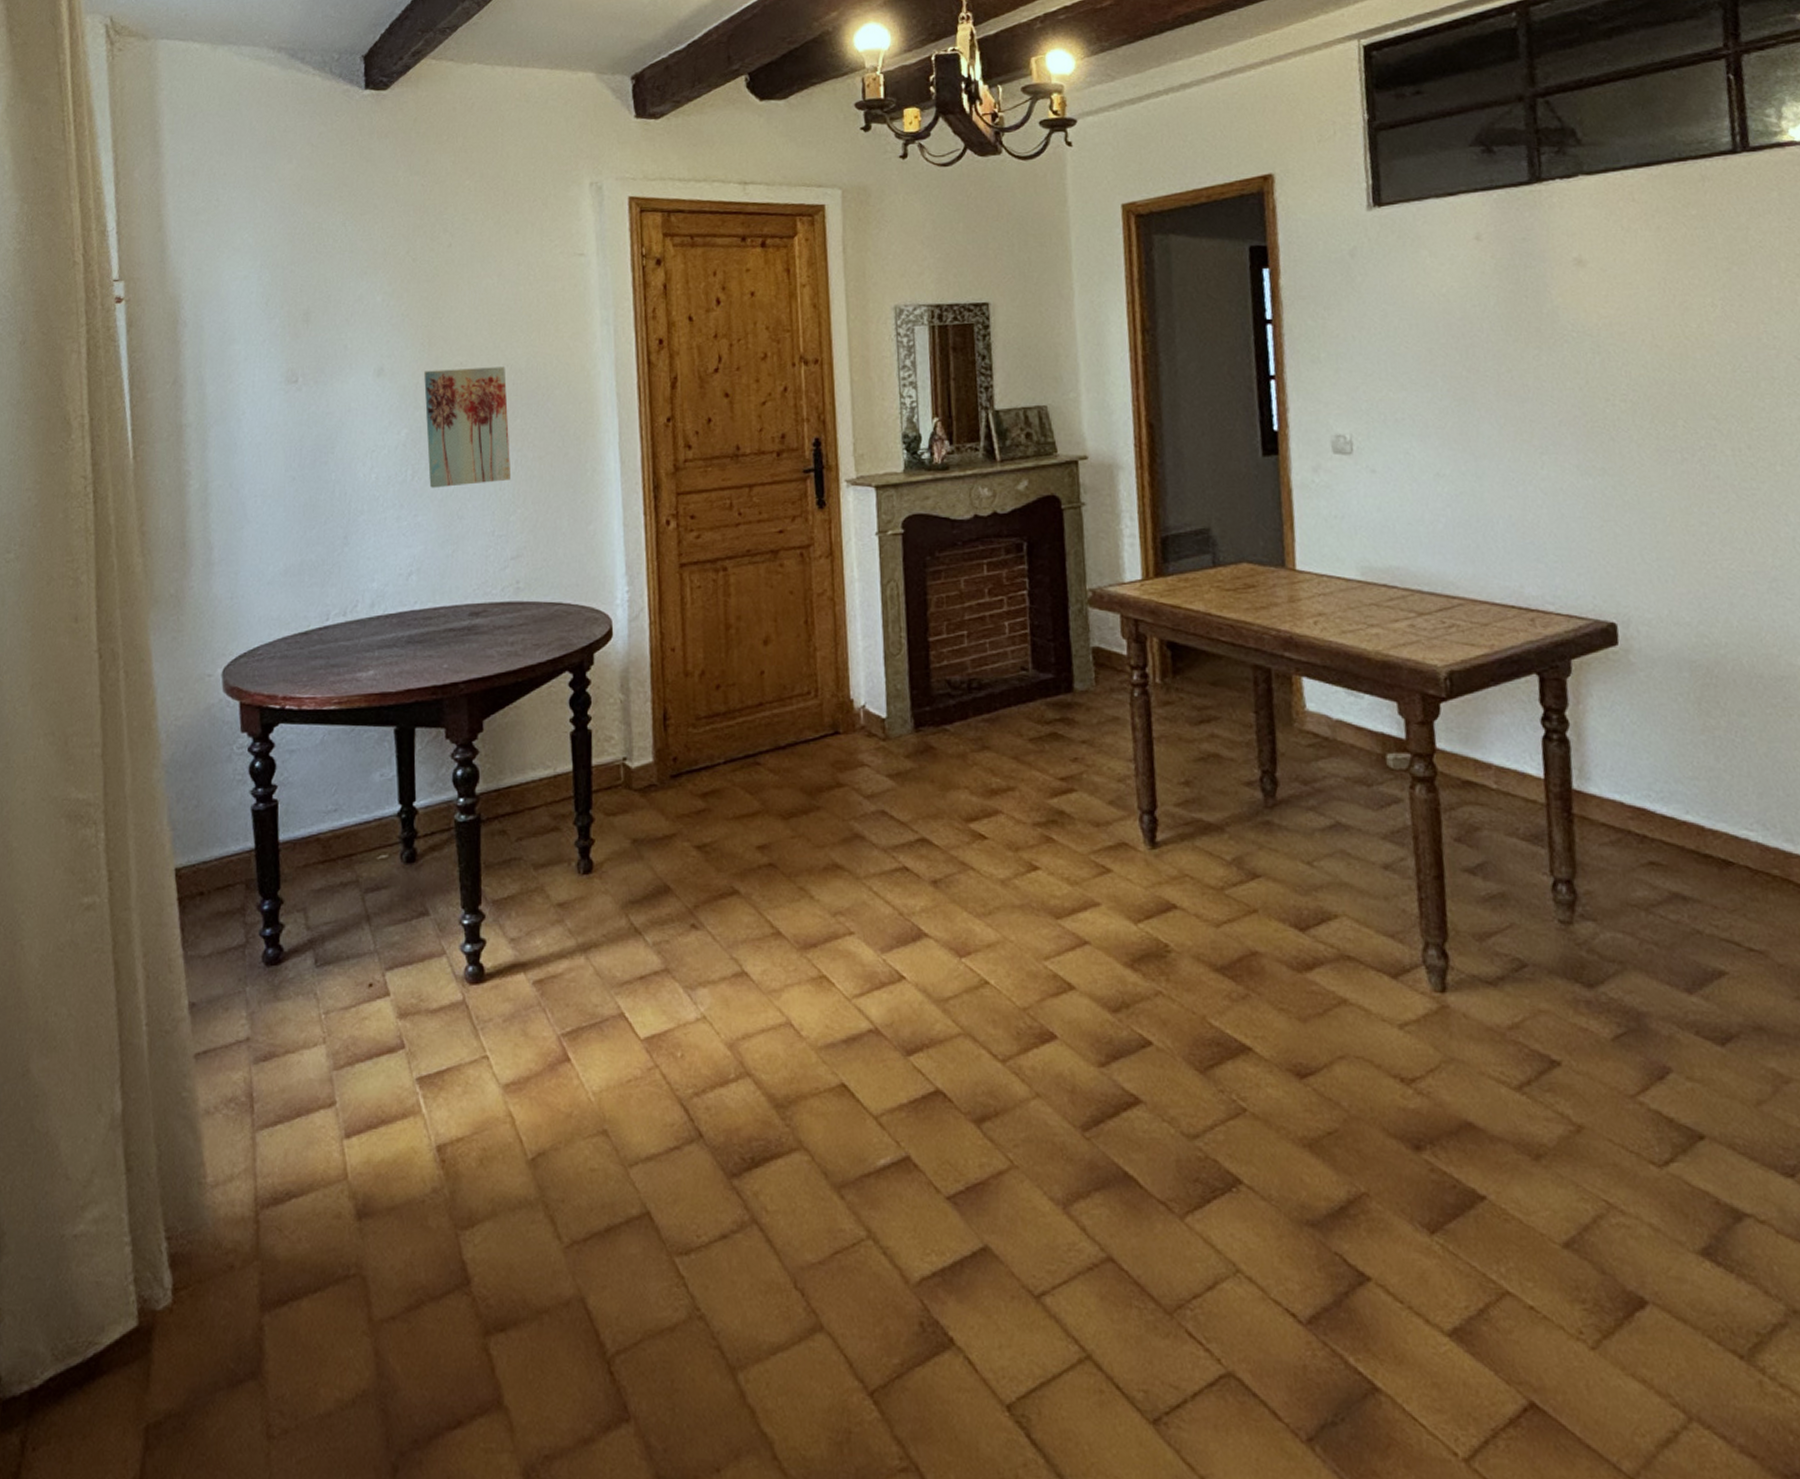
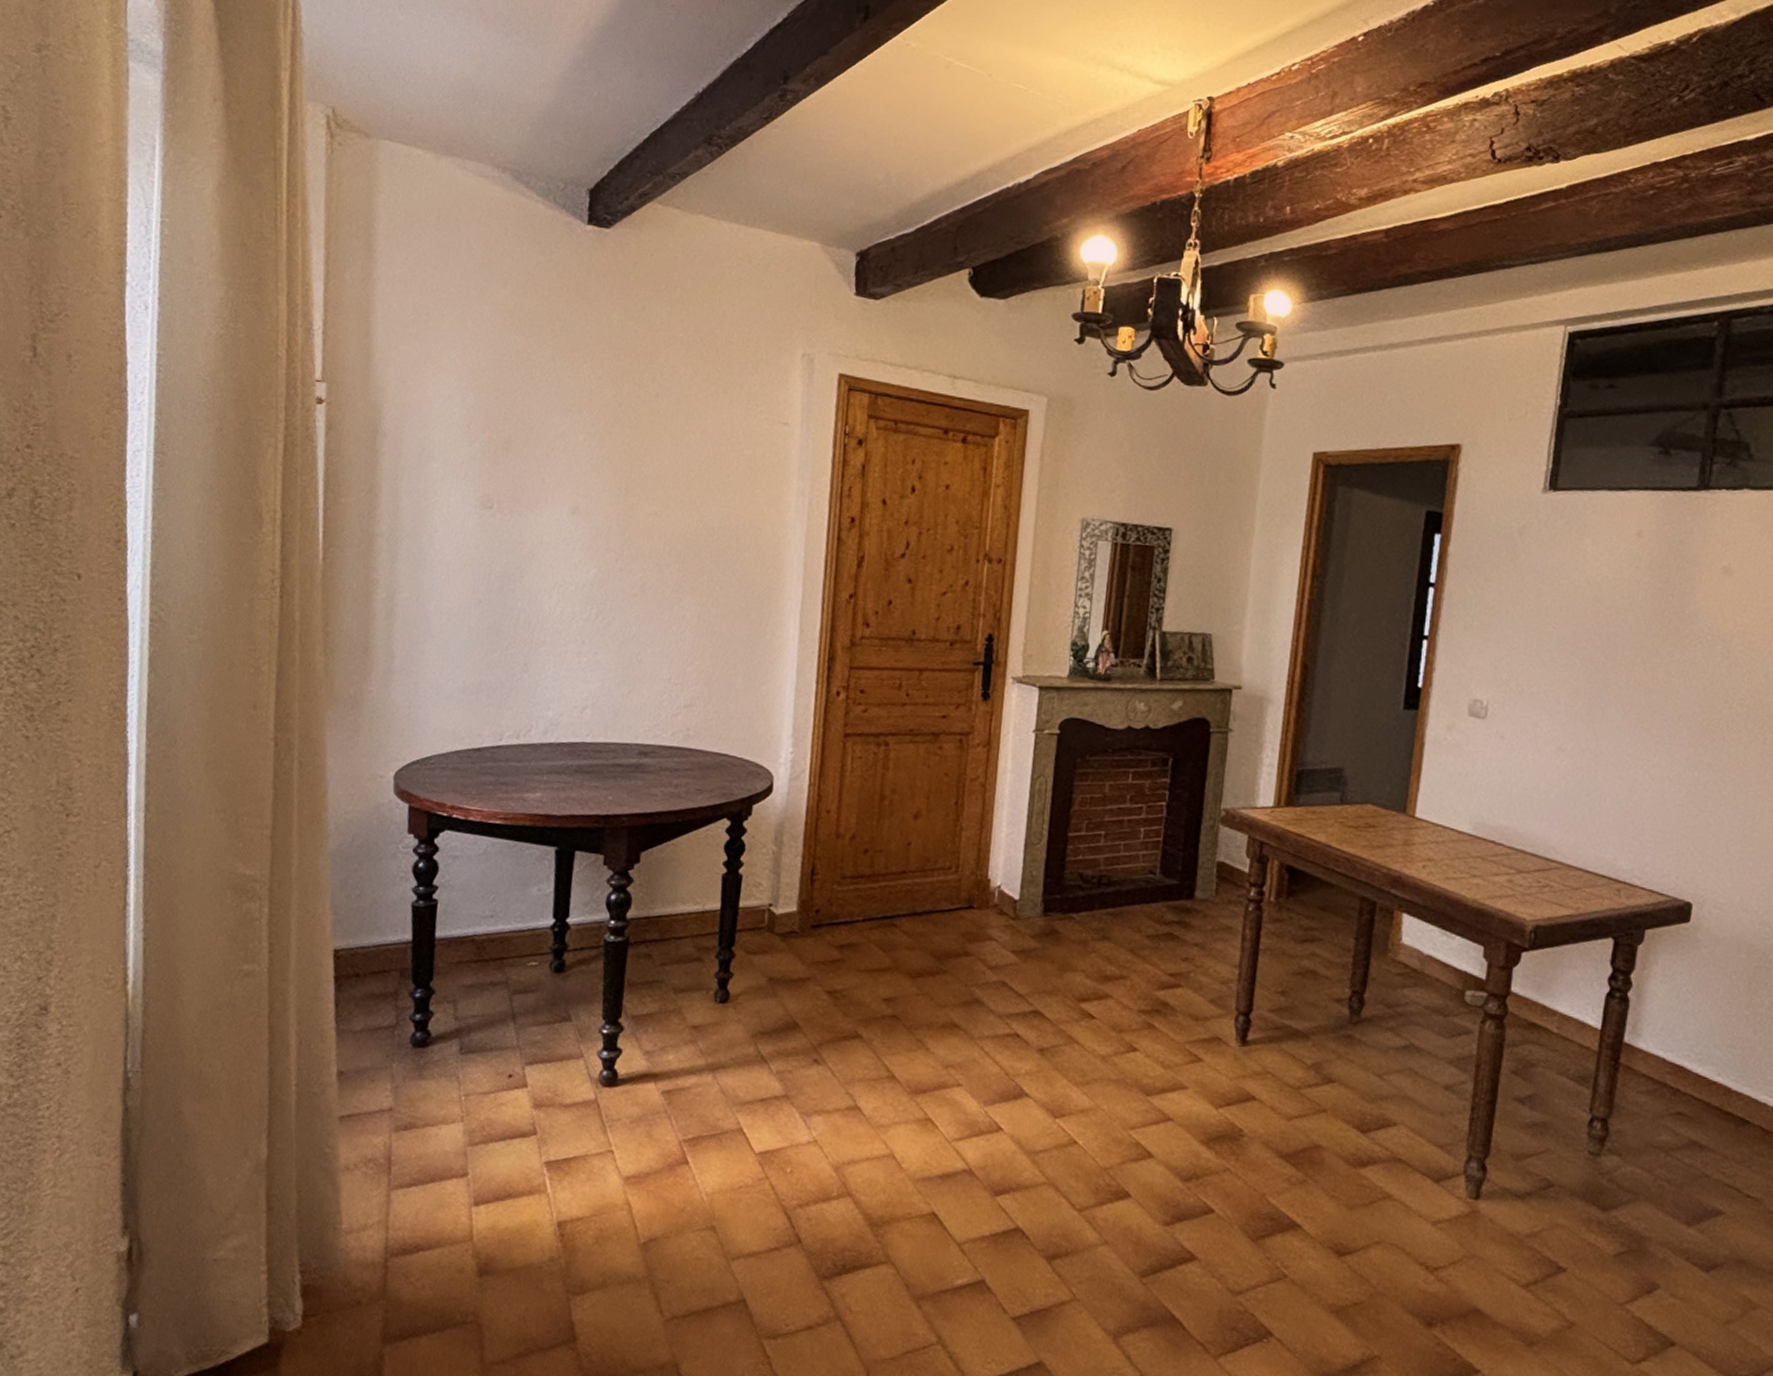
wall art: present [424,366,512,488] -> none [612,515,699,633]

